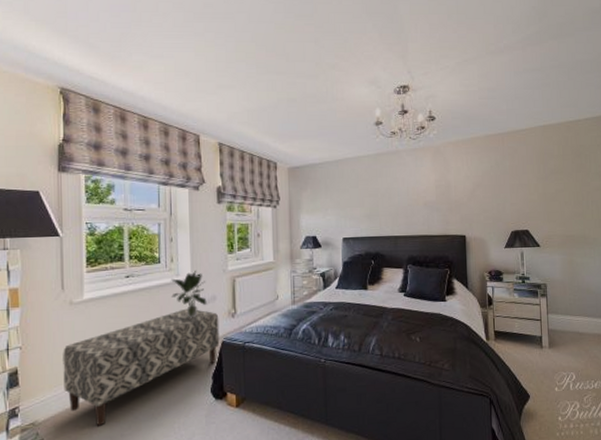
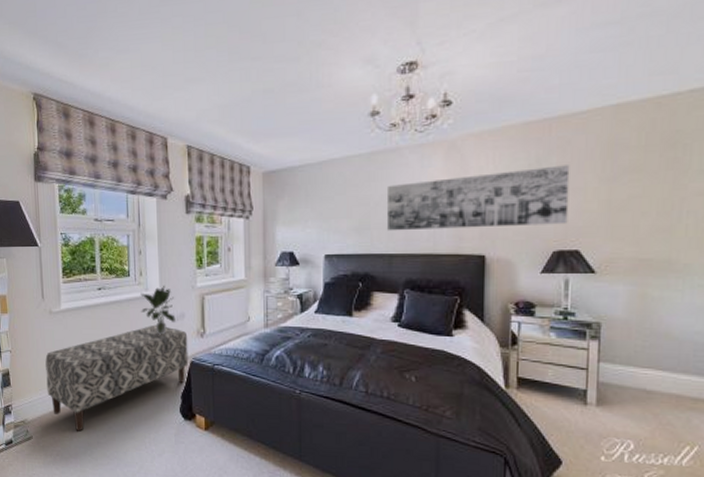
wall art: none [390,167,520,218] -> present [386,165,570,231]

